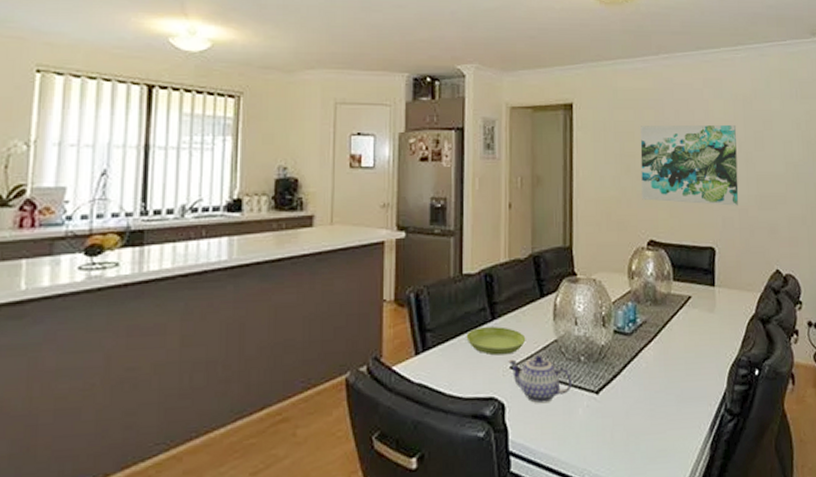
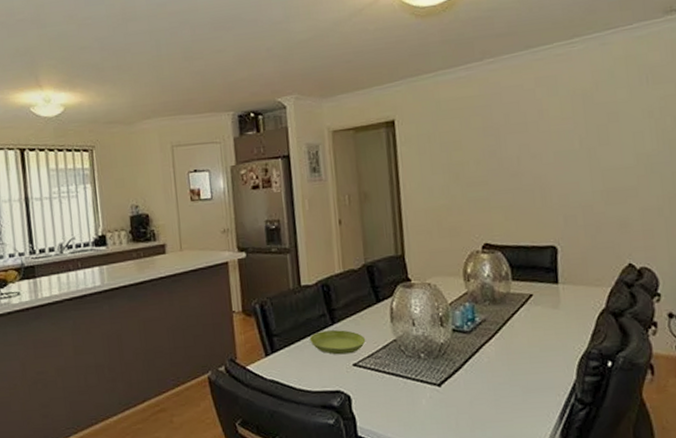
teapot: present [508,354,572,404] -> none [350,353,414,396]
wall art: present [640,124,739,206] -> none [468,121,582,206]

